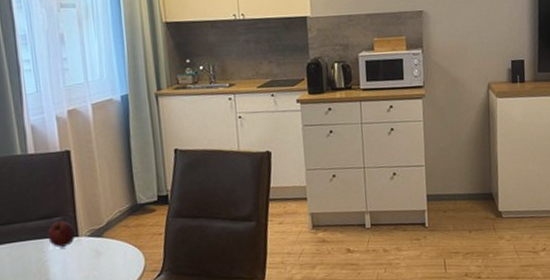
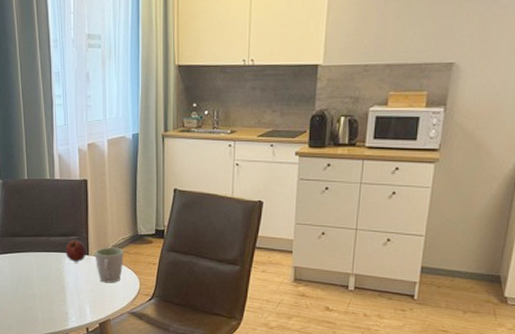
mug: none [85,222,123,266] -> present [94,247,124,283]

